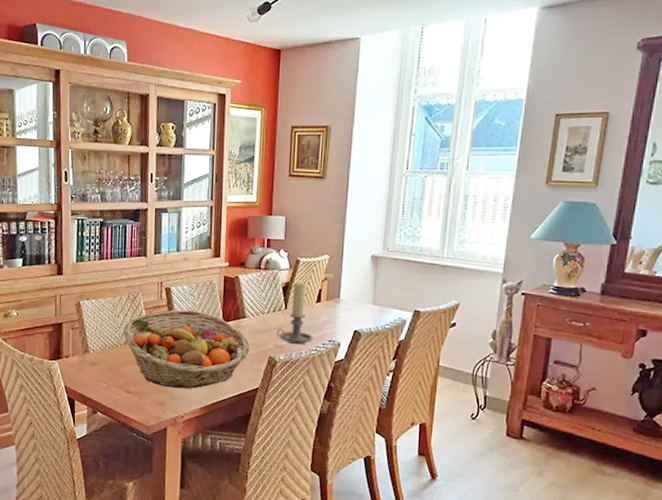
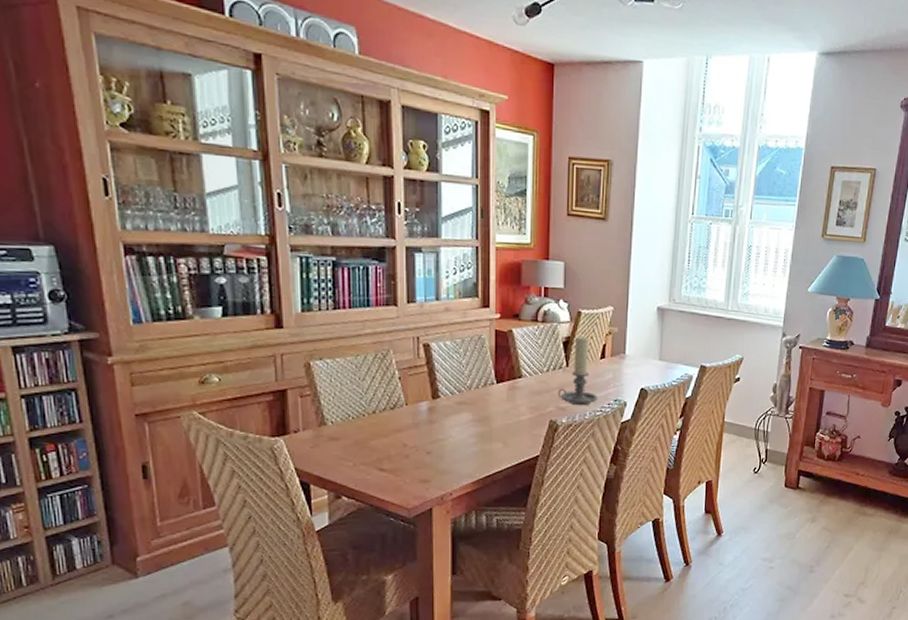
fruit basket: present [122,309,251,389] -> none [370,369,529,462]

